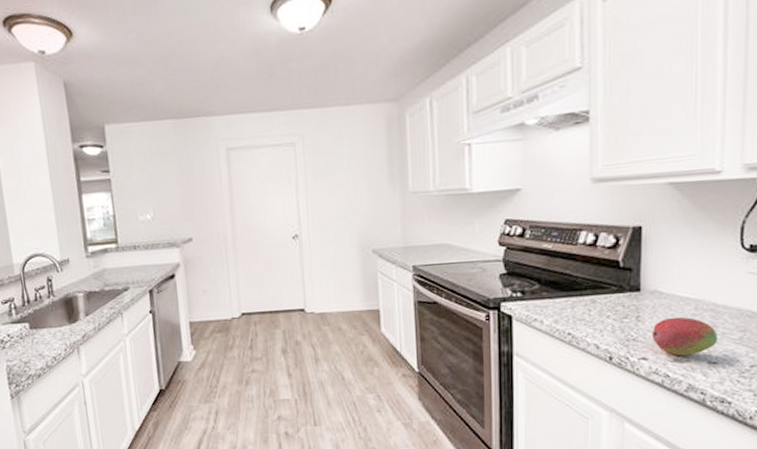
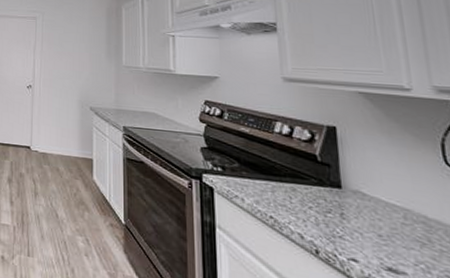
fruit: present [651,316,718,356] -> none [359,221,436,268]

